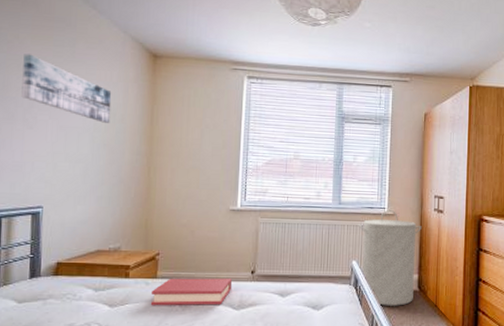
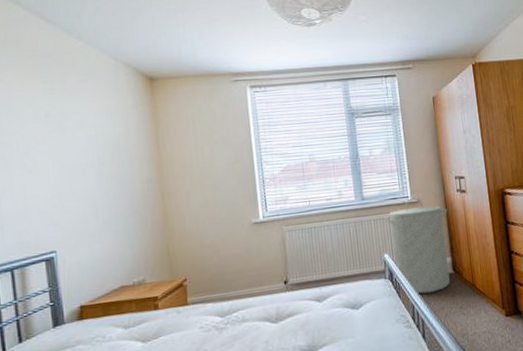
wall art: present [21,54,112,123] -> none [12,95,115,155]
hardback book: present [150,278,232,305] -> none [183,292,266,333]

